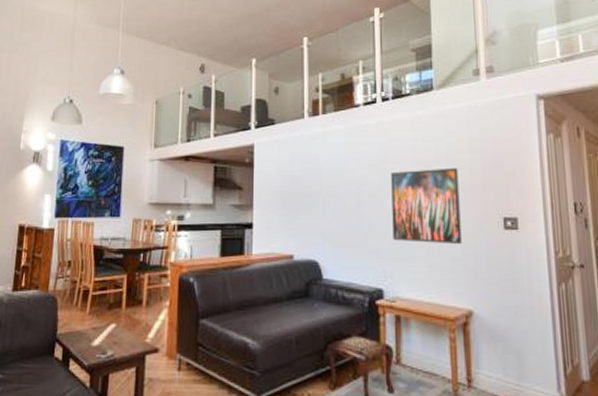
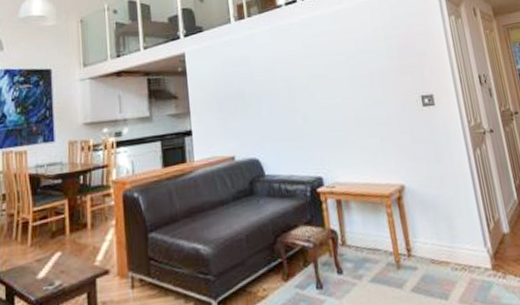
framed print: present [391,167,462,245] -> none [317,55,388,130]

